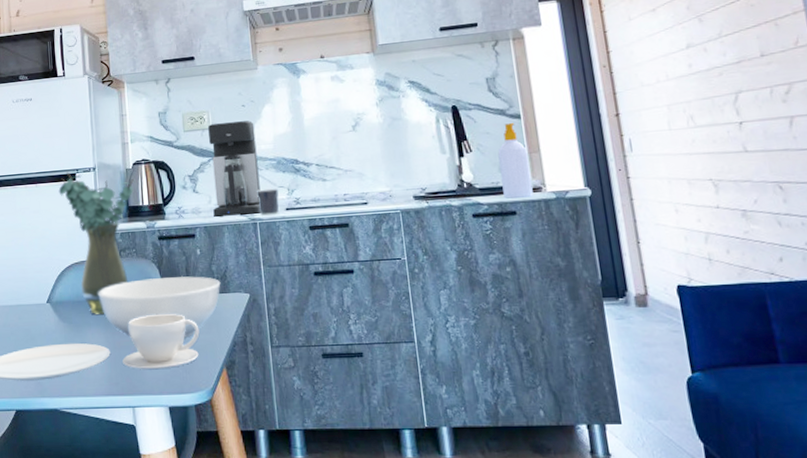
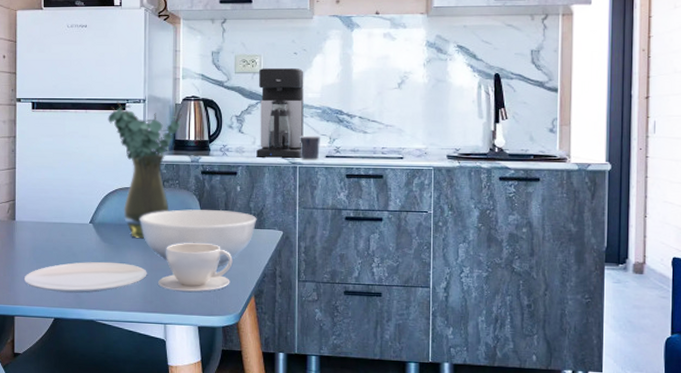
soap bottle: present [498,123,534,199] -> none [531,96,559,167]

